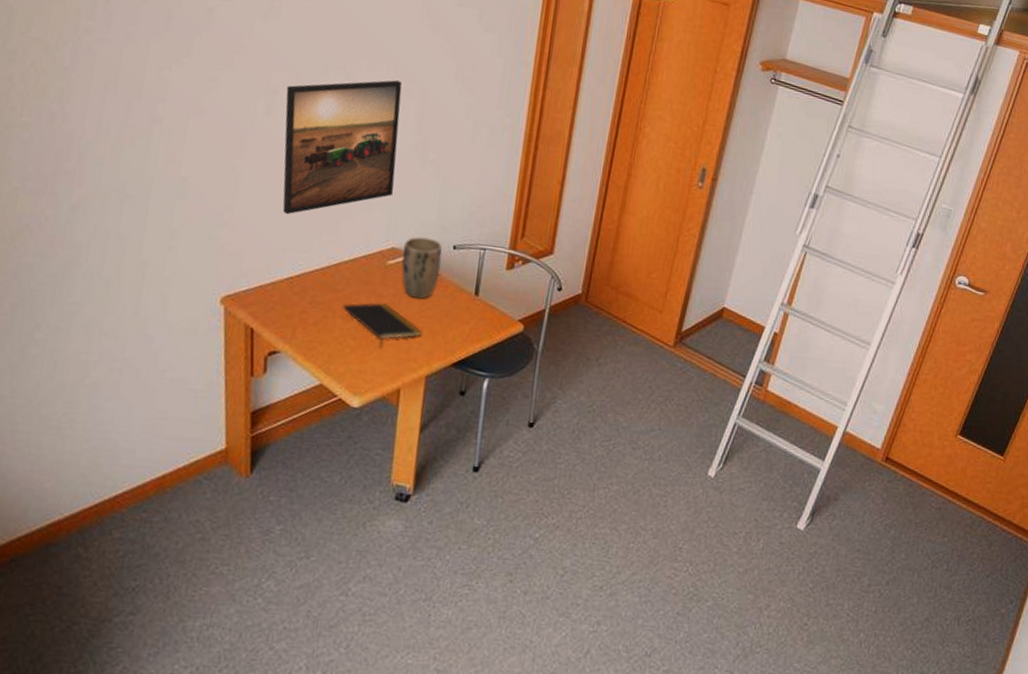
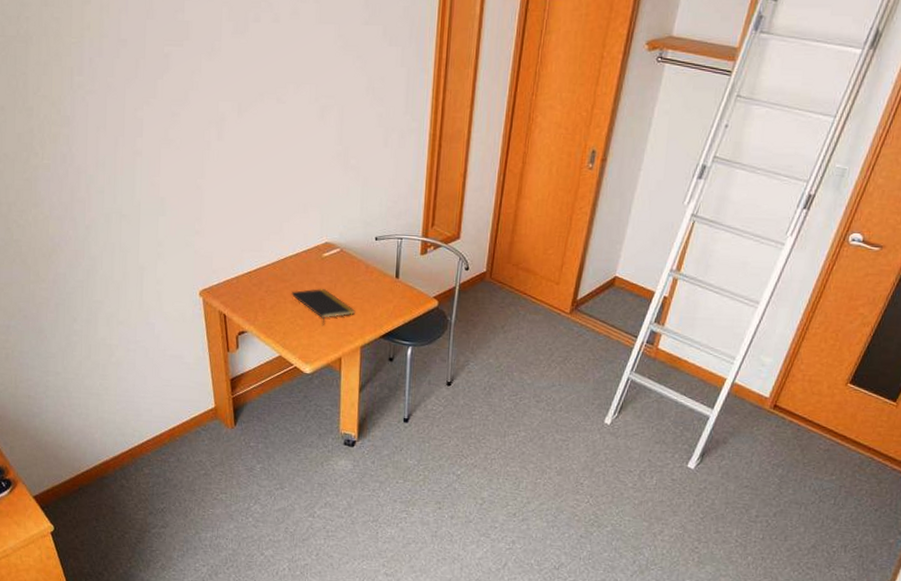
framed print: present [282,80,402,215] -> none [231,99,324,222]
plant pot: present [401,236,443,299] -> none [335,232,367,284]

